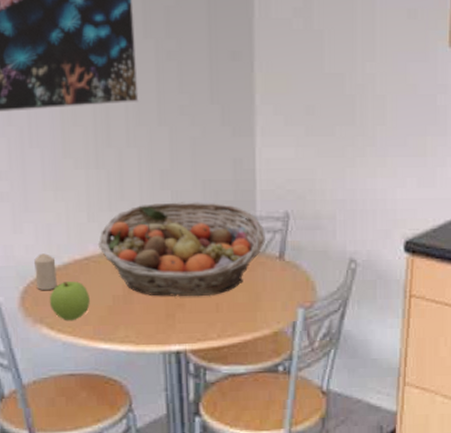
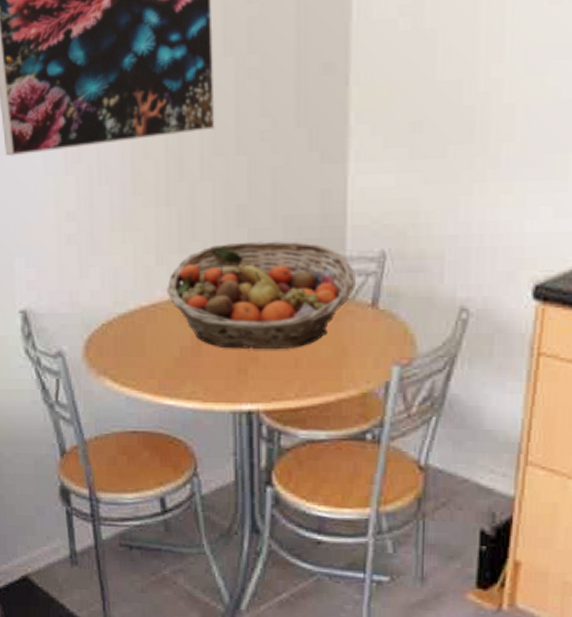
candle: present [34,253,57,290] -> none [100,300,122,339]
apple: present [49,281,90,321] -> none [113,330,156,374]

